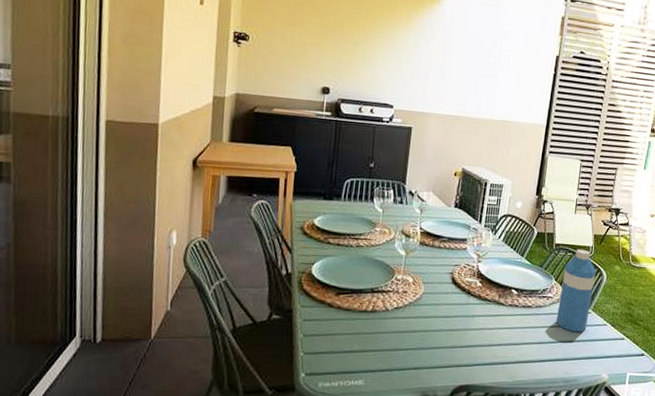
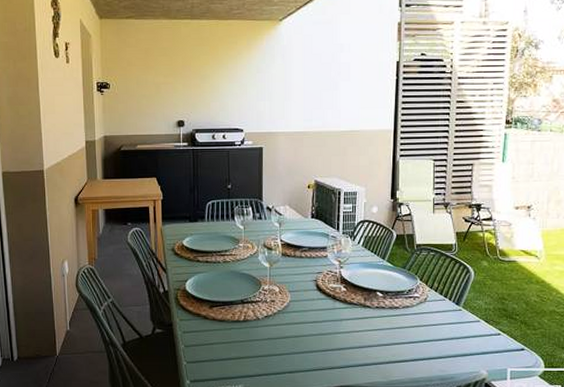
water bottle: present [556,249,597,333] -> none [426,247,463,330]

